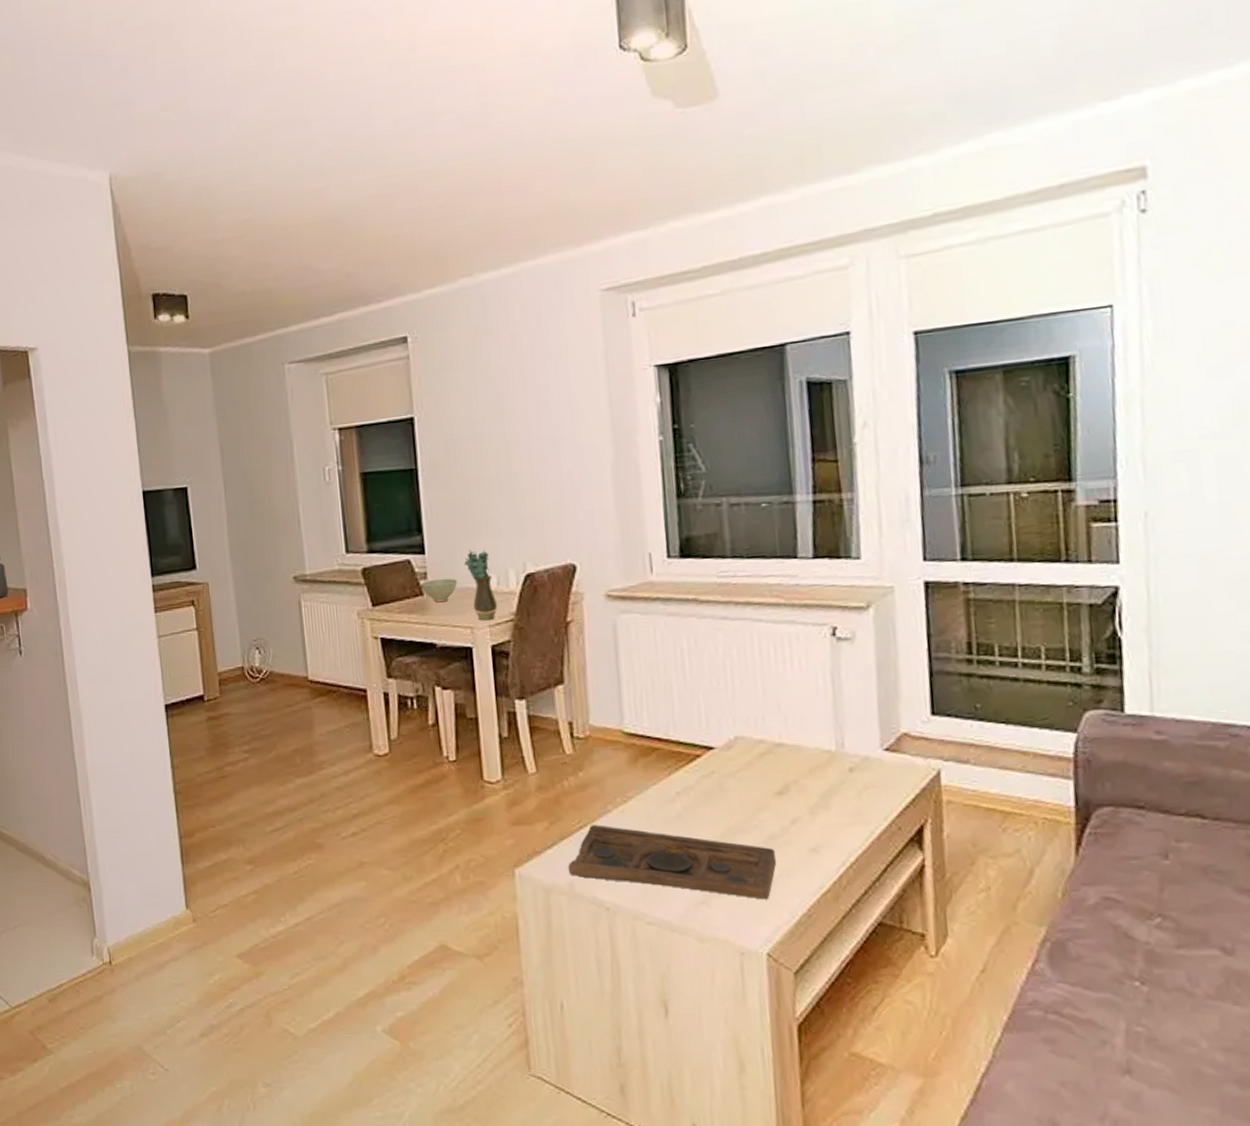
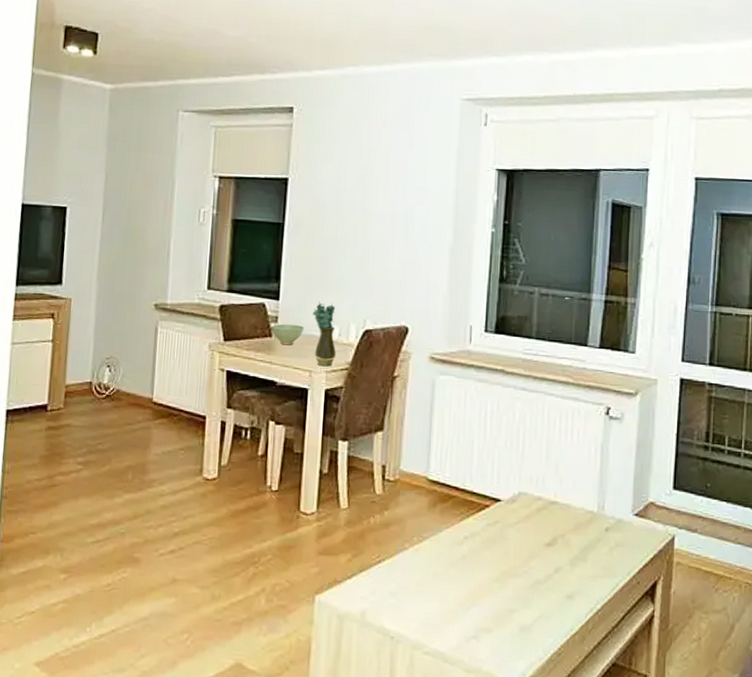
decorative tray: present [568,825,777,900] -> none [362,560,539,638]

